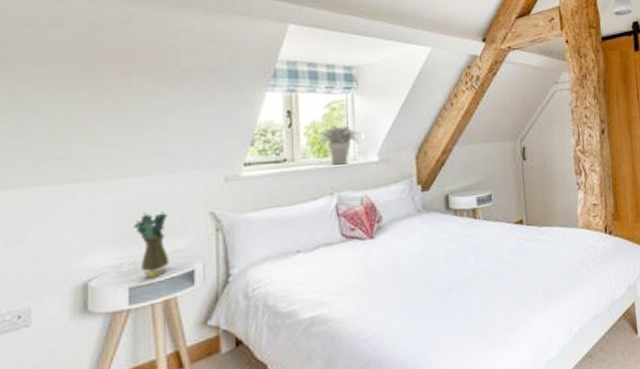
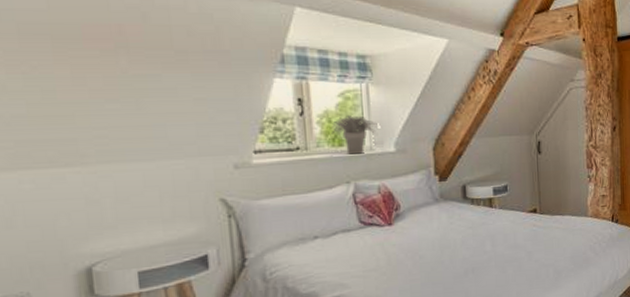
vase: present [133,211,170,279] -> none [137,197,181,263]

